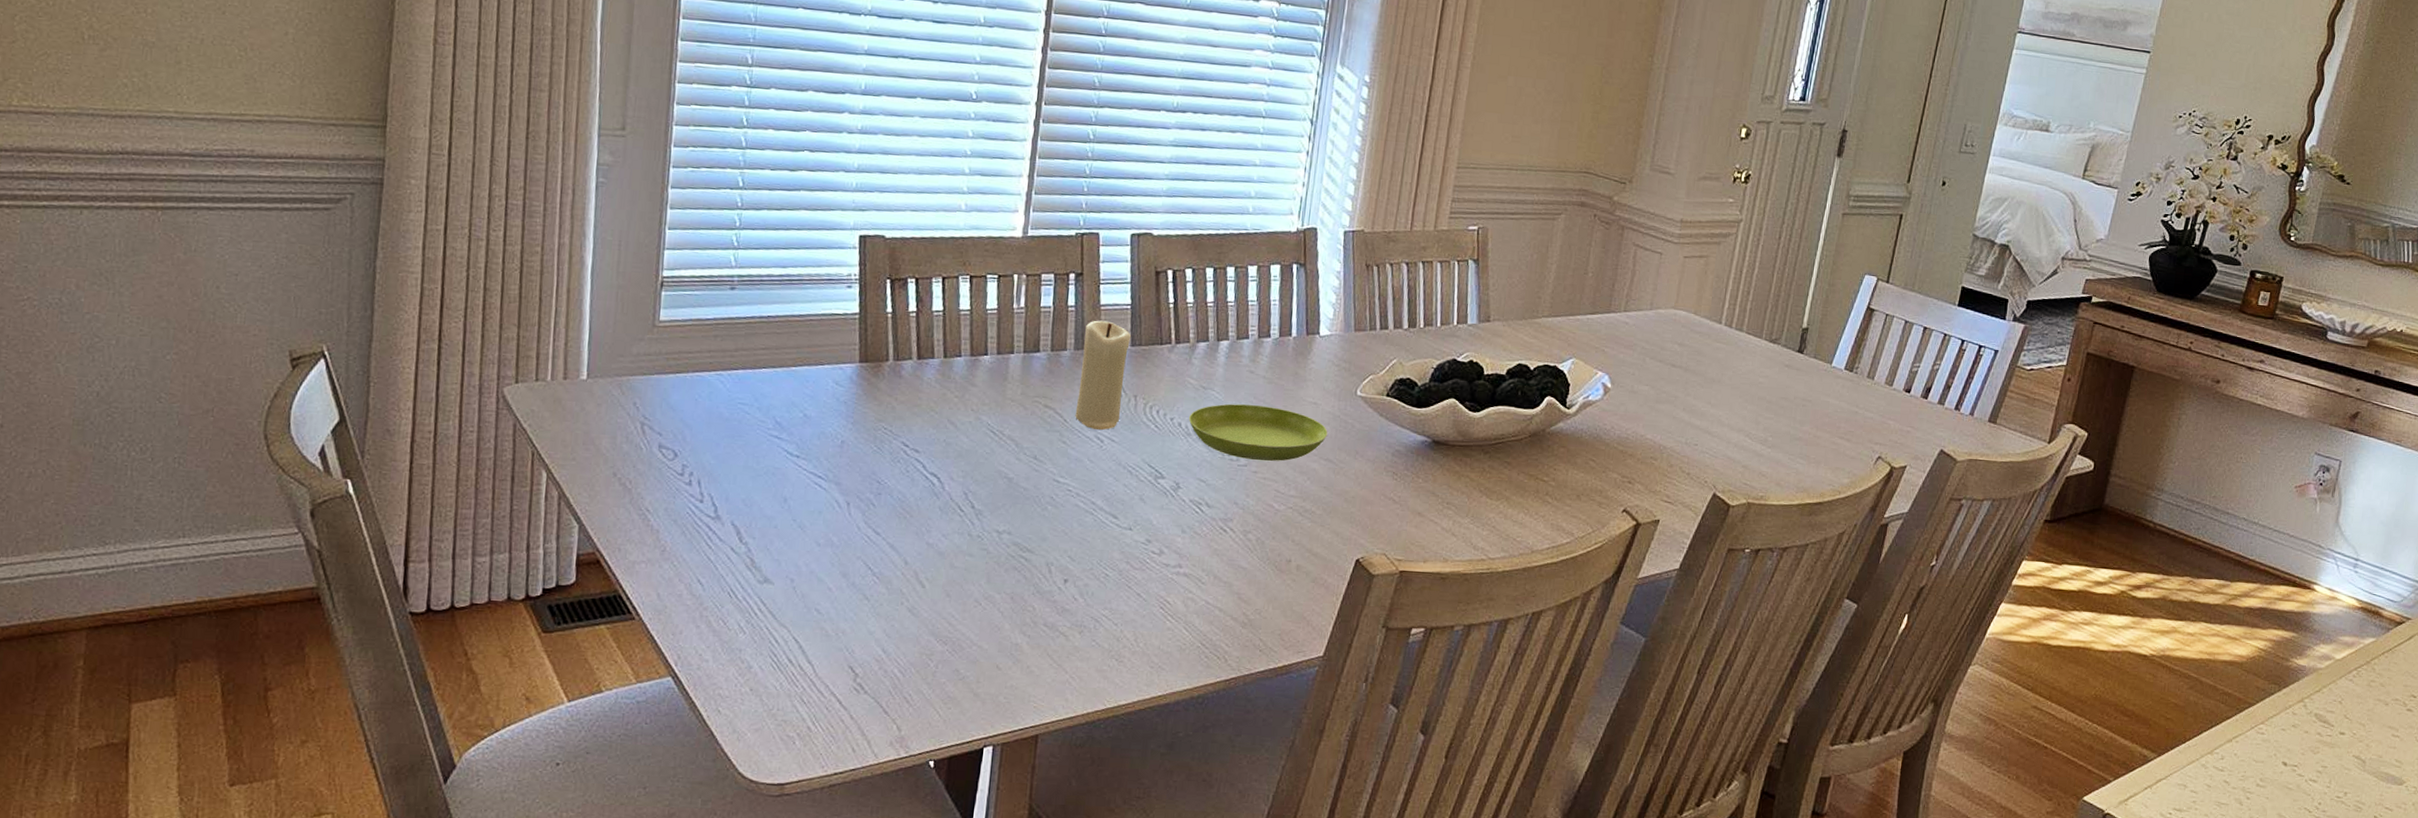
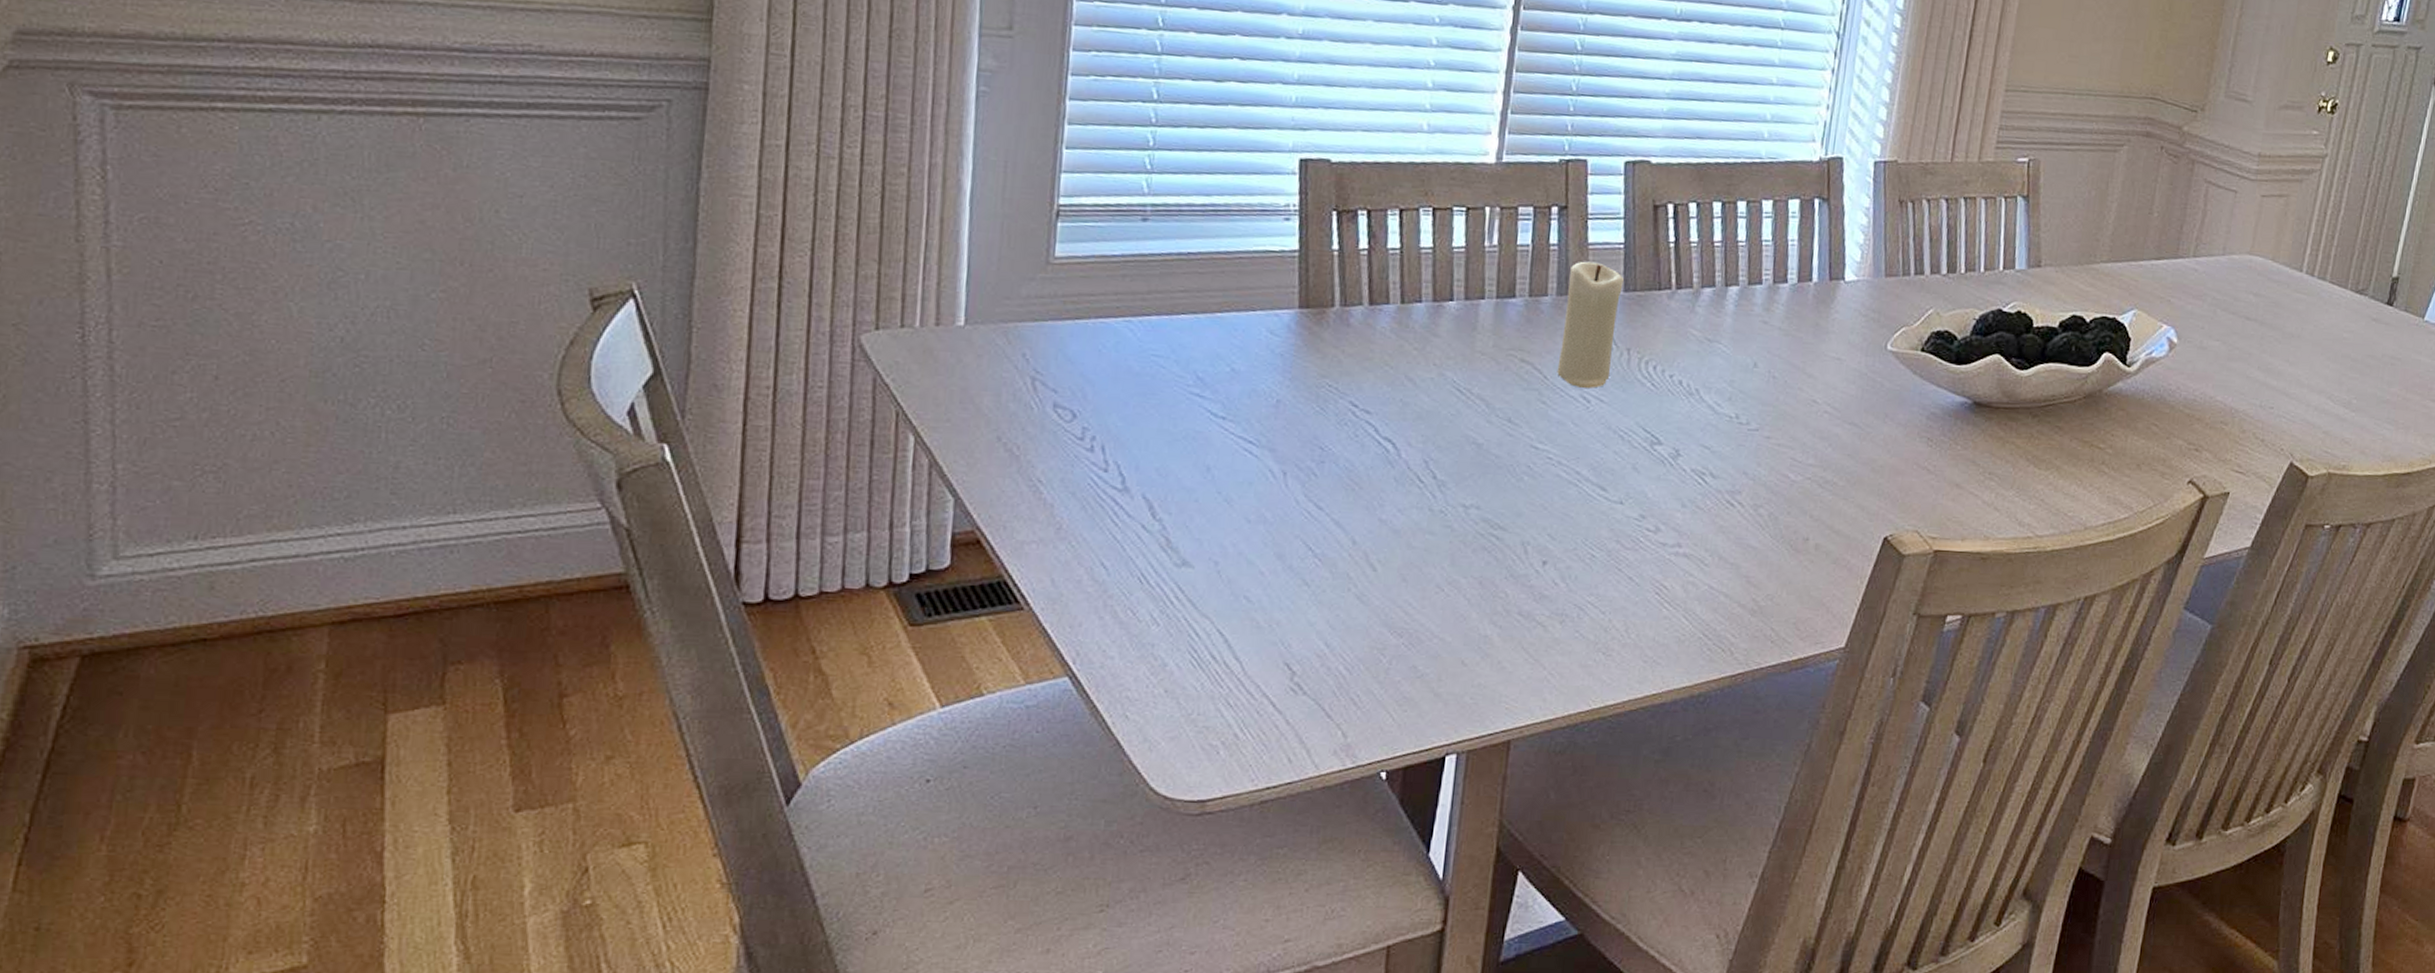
saucer: present [1188,403,1328,461] -> none [1690,358,1853,425]

